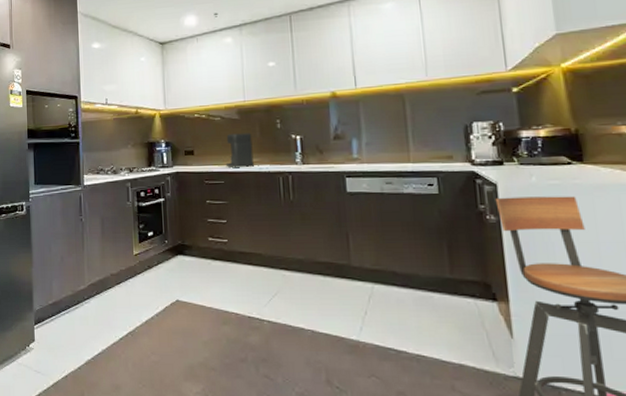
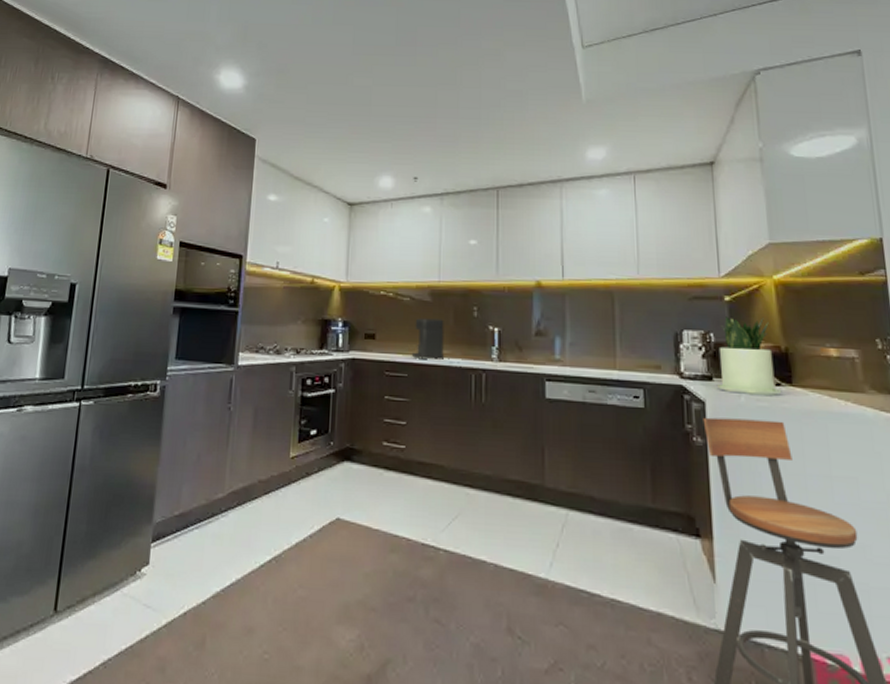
planter: none [507,104,573,175] -> present [716,316,782,395]

